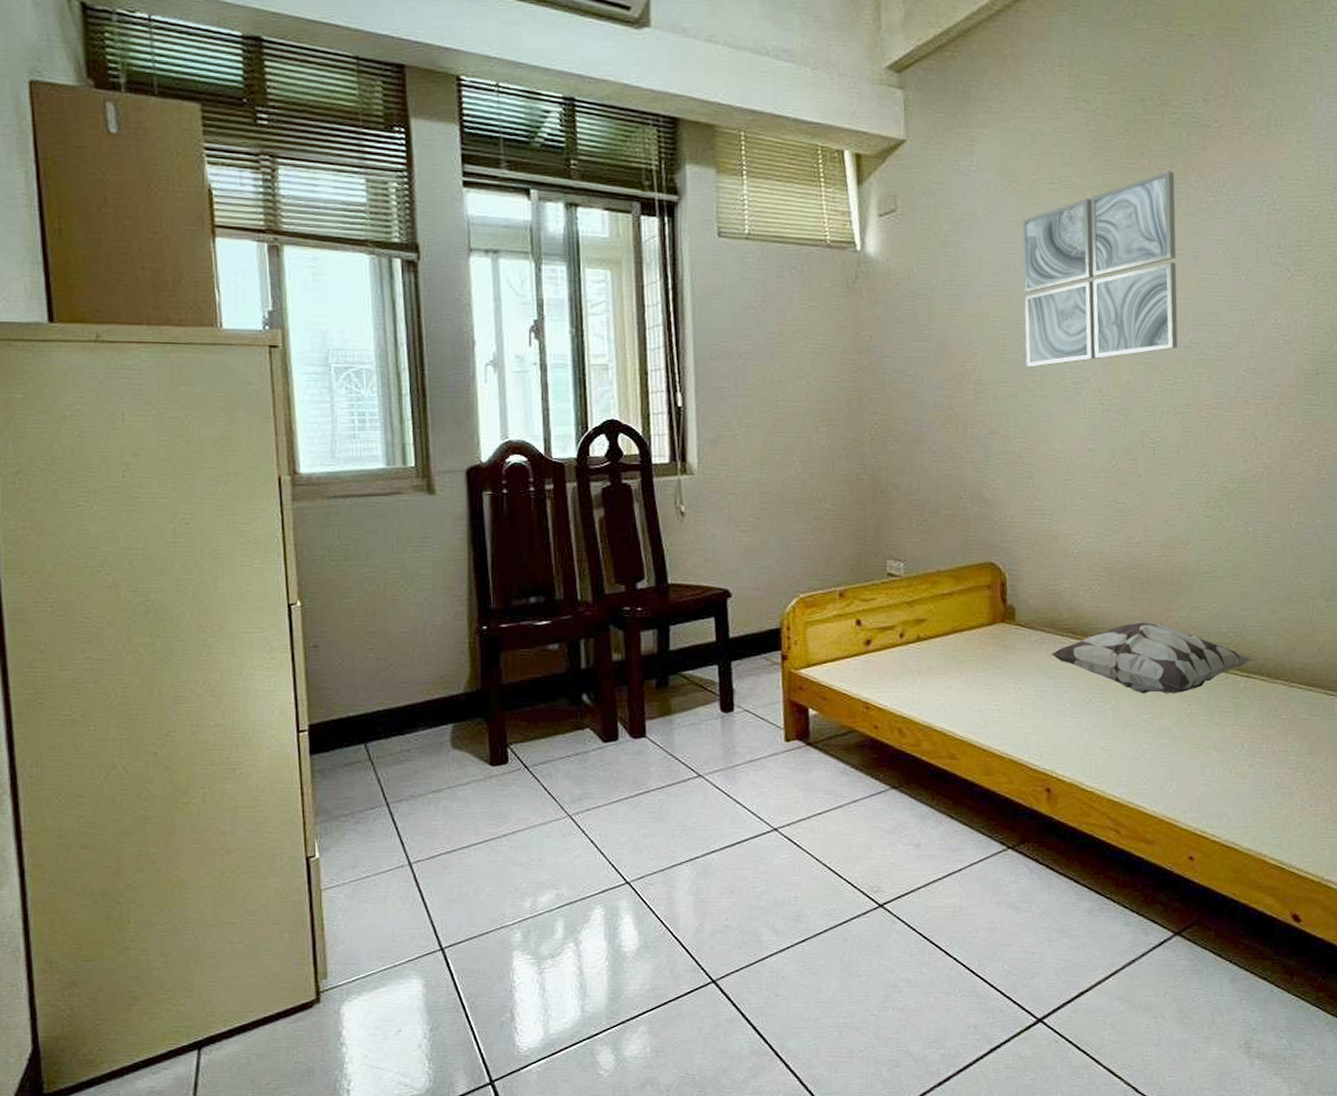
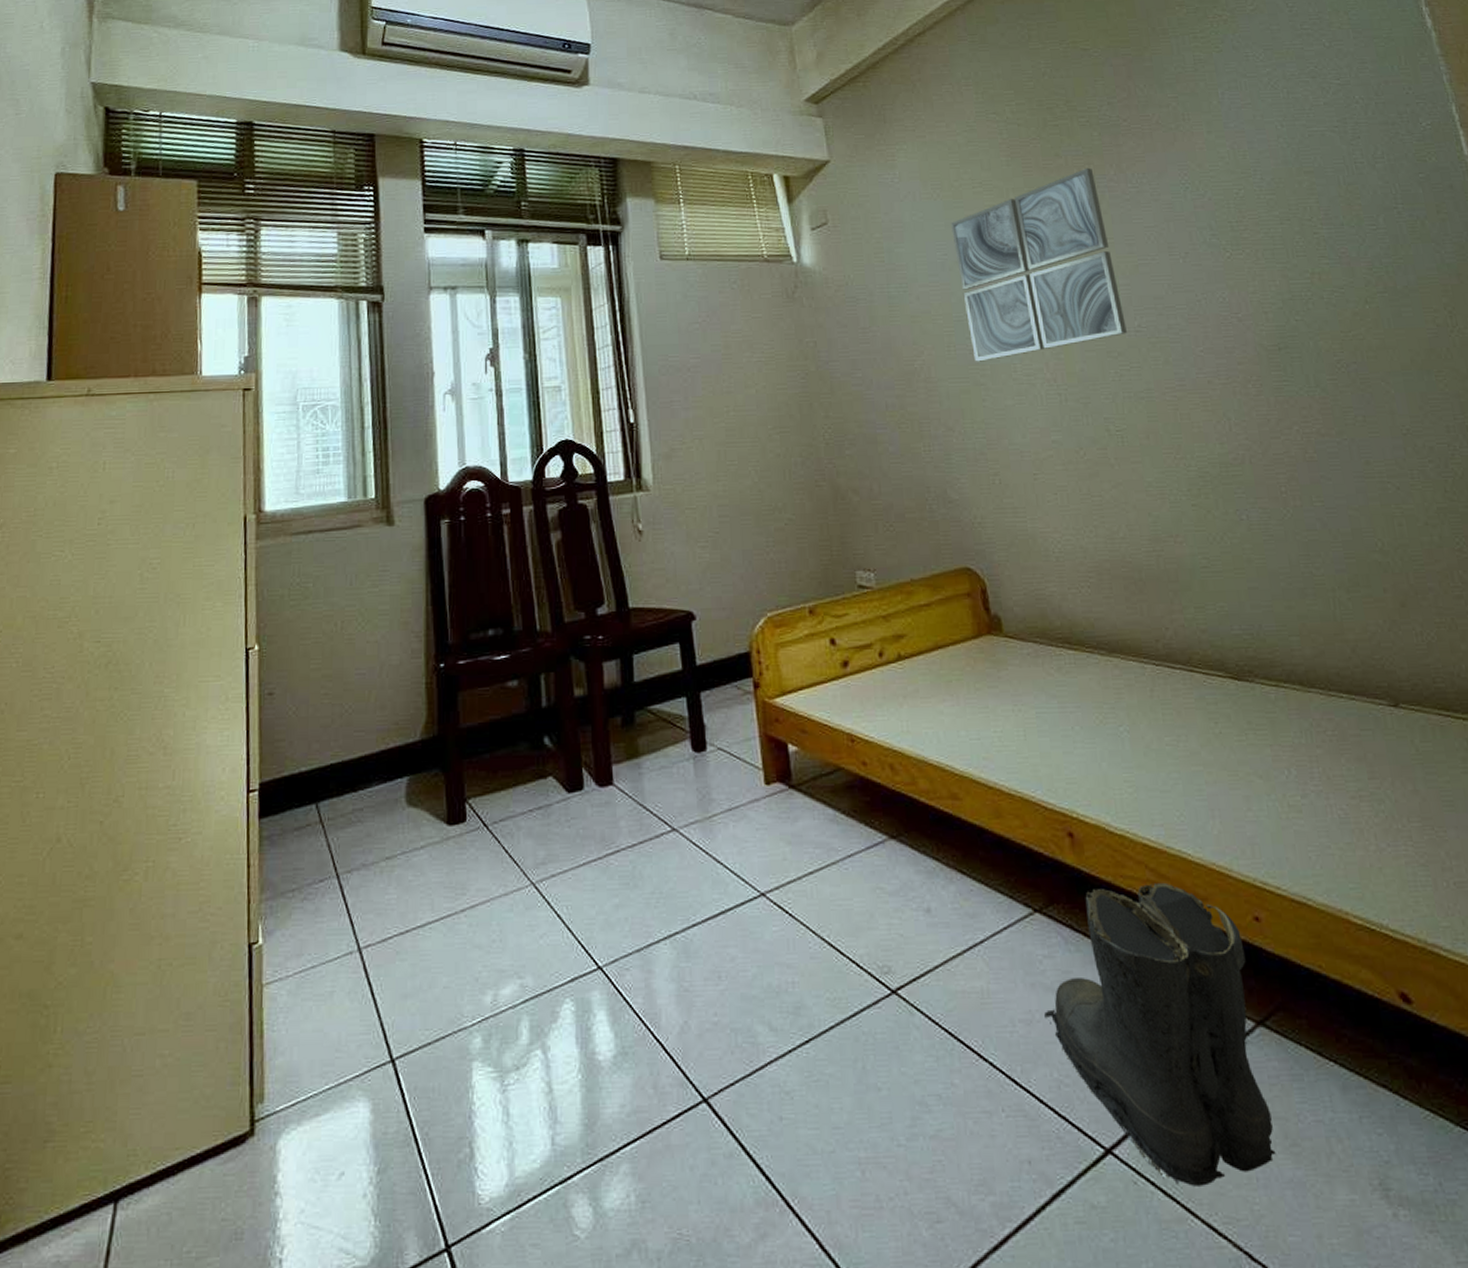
boots: none [1004,829,1176,1044] -> present [1044,882,1276,1186]
decorative pillow: present [1051,622,1255,694] -> none [1048,627,1281,712]

